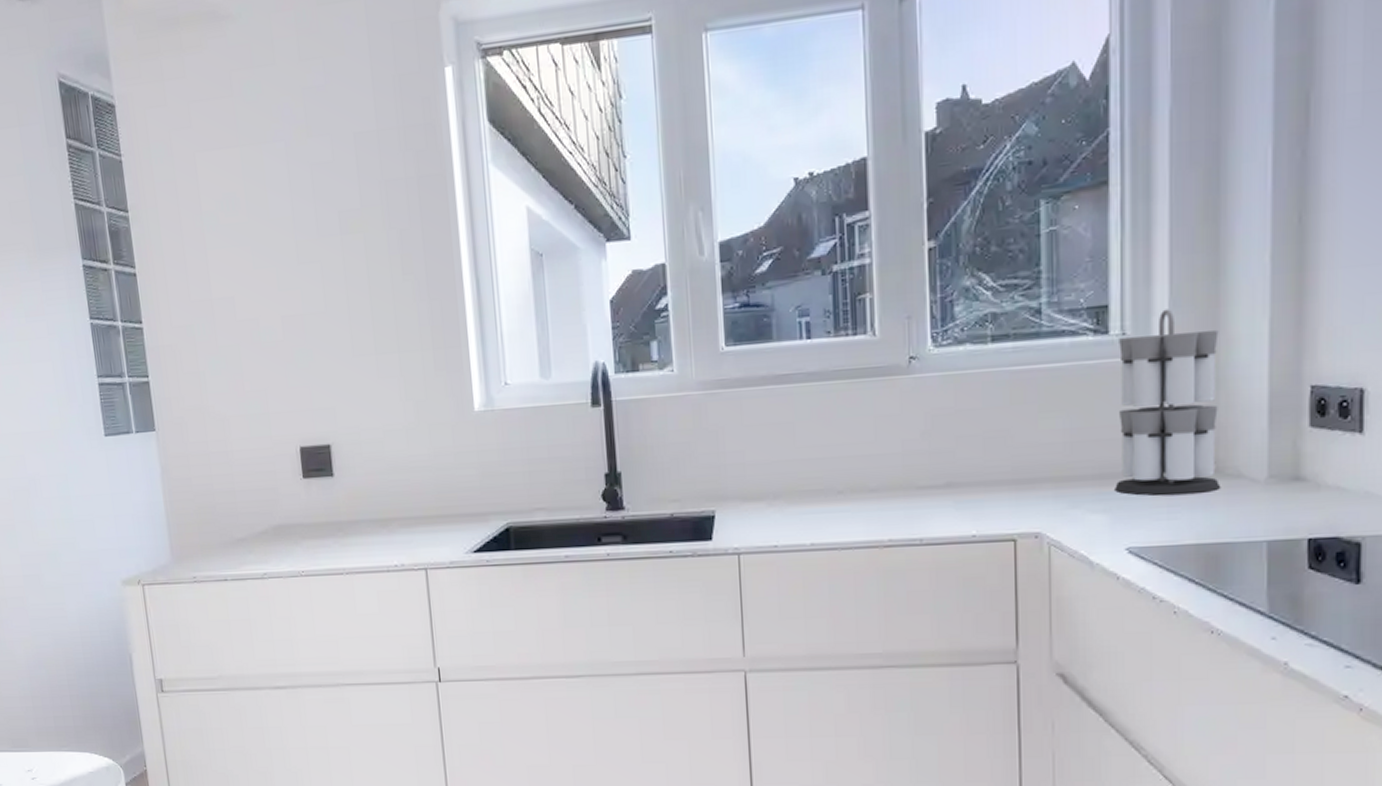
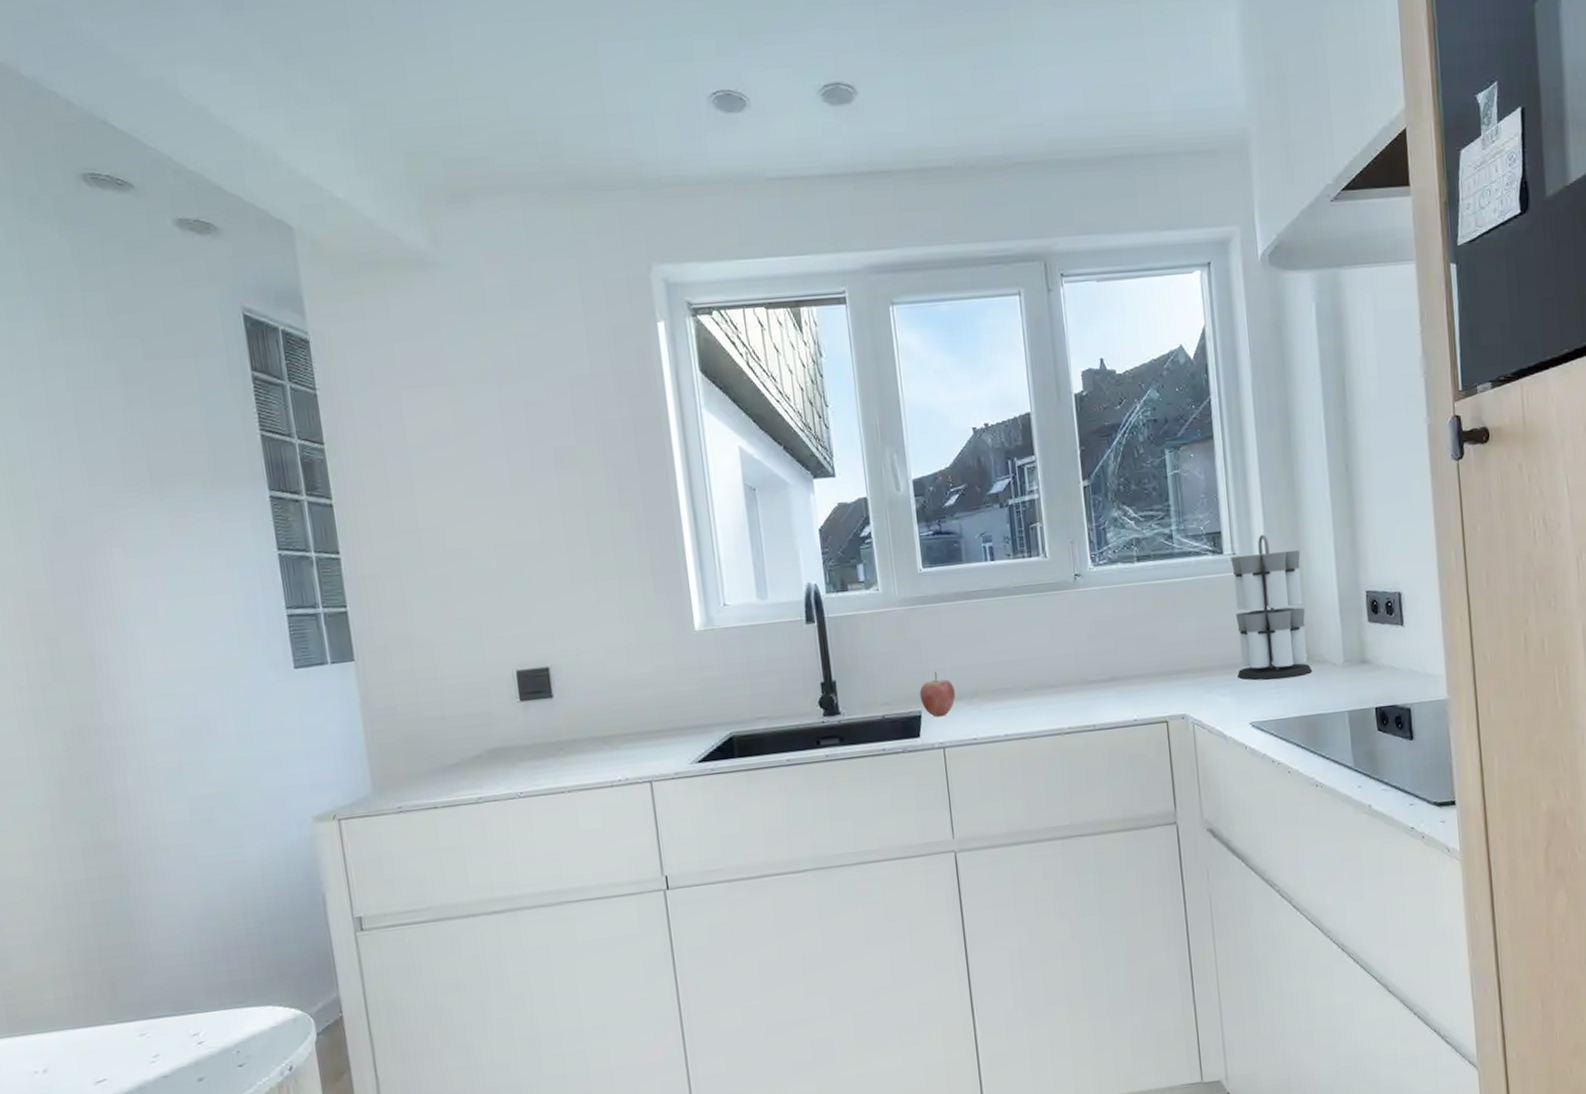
fruit: none [714,466,755,519] -> present [919,671,956,717]

